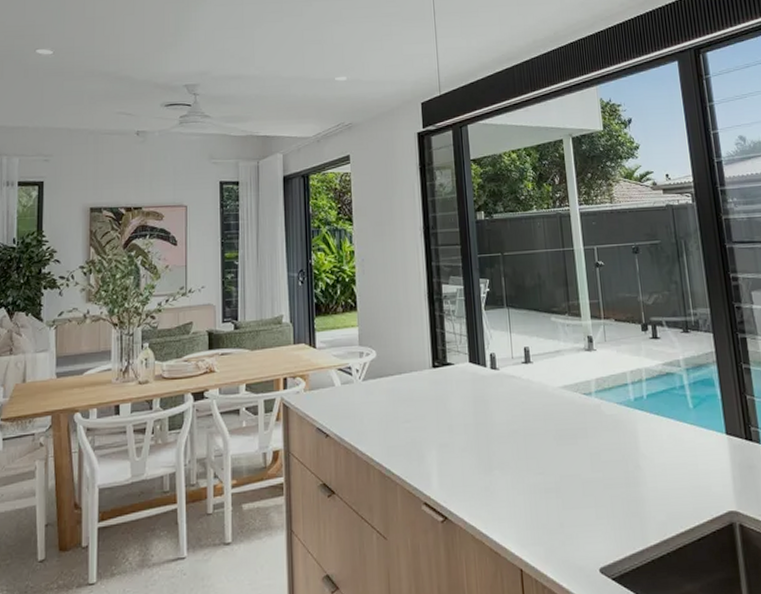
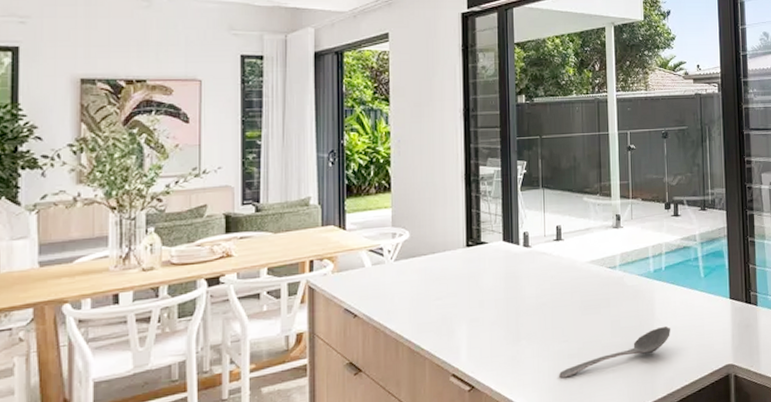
stirrer: none [536,462,660,515] -> present [559,325,671,379]

